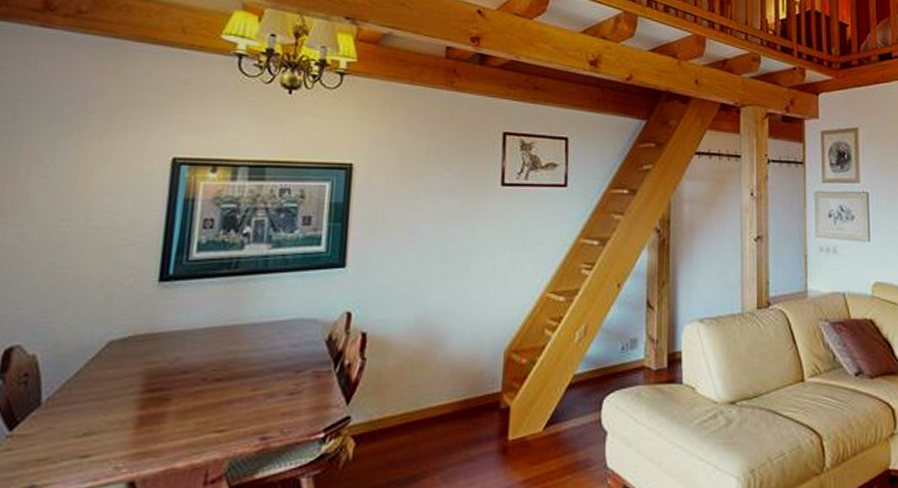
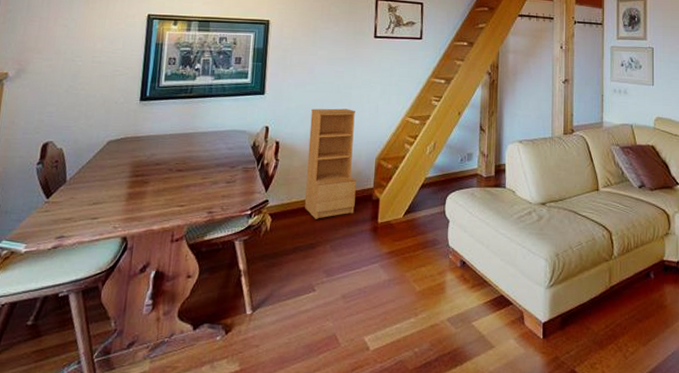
bookshelf: none [403,283,478,440] -> present [304,108,356,219]

